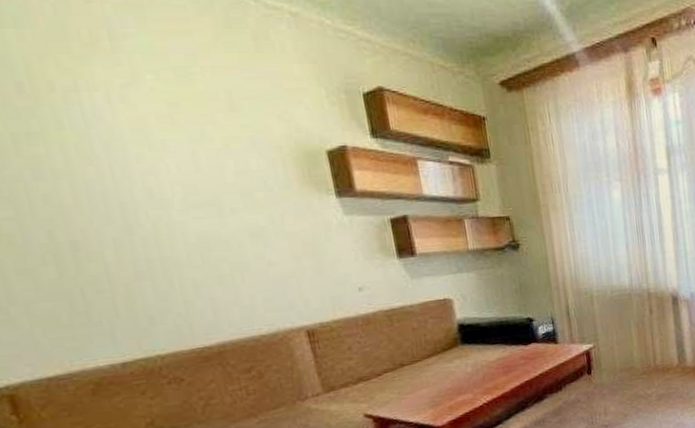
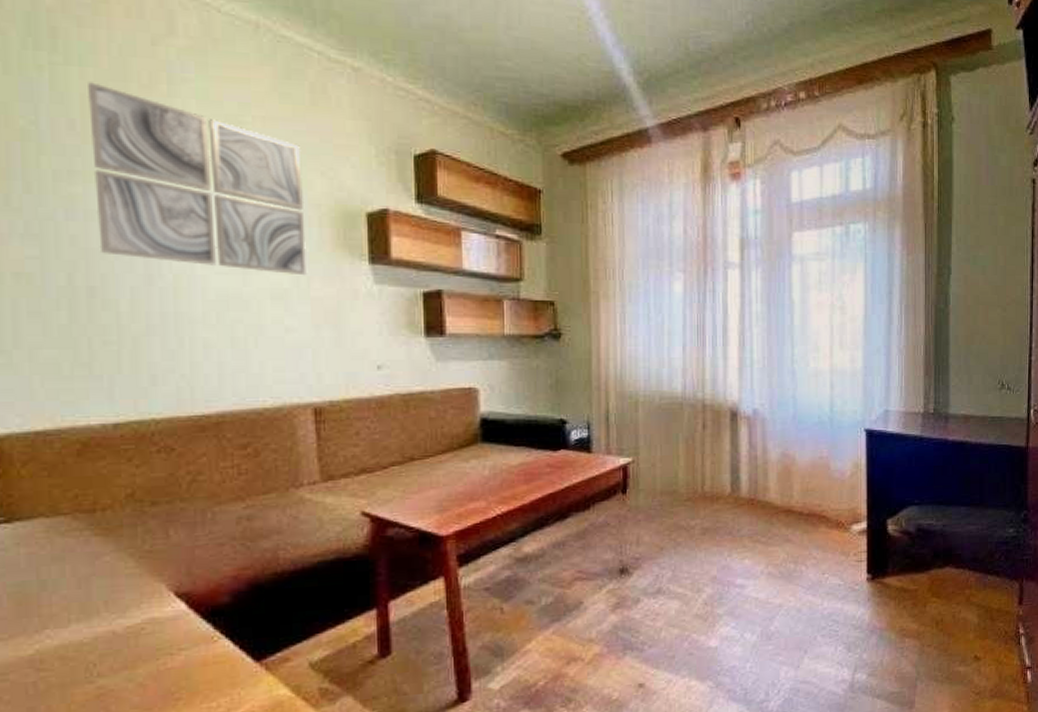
wall art: none [28,44,279,214] -> present [87,82,308,276]

